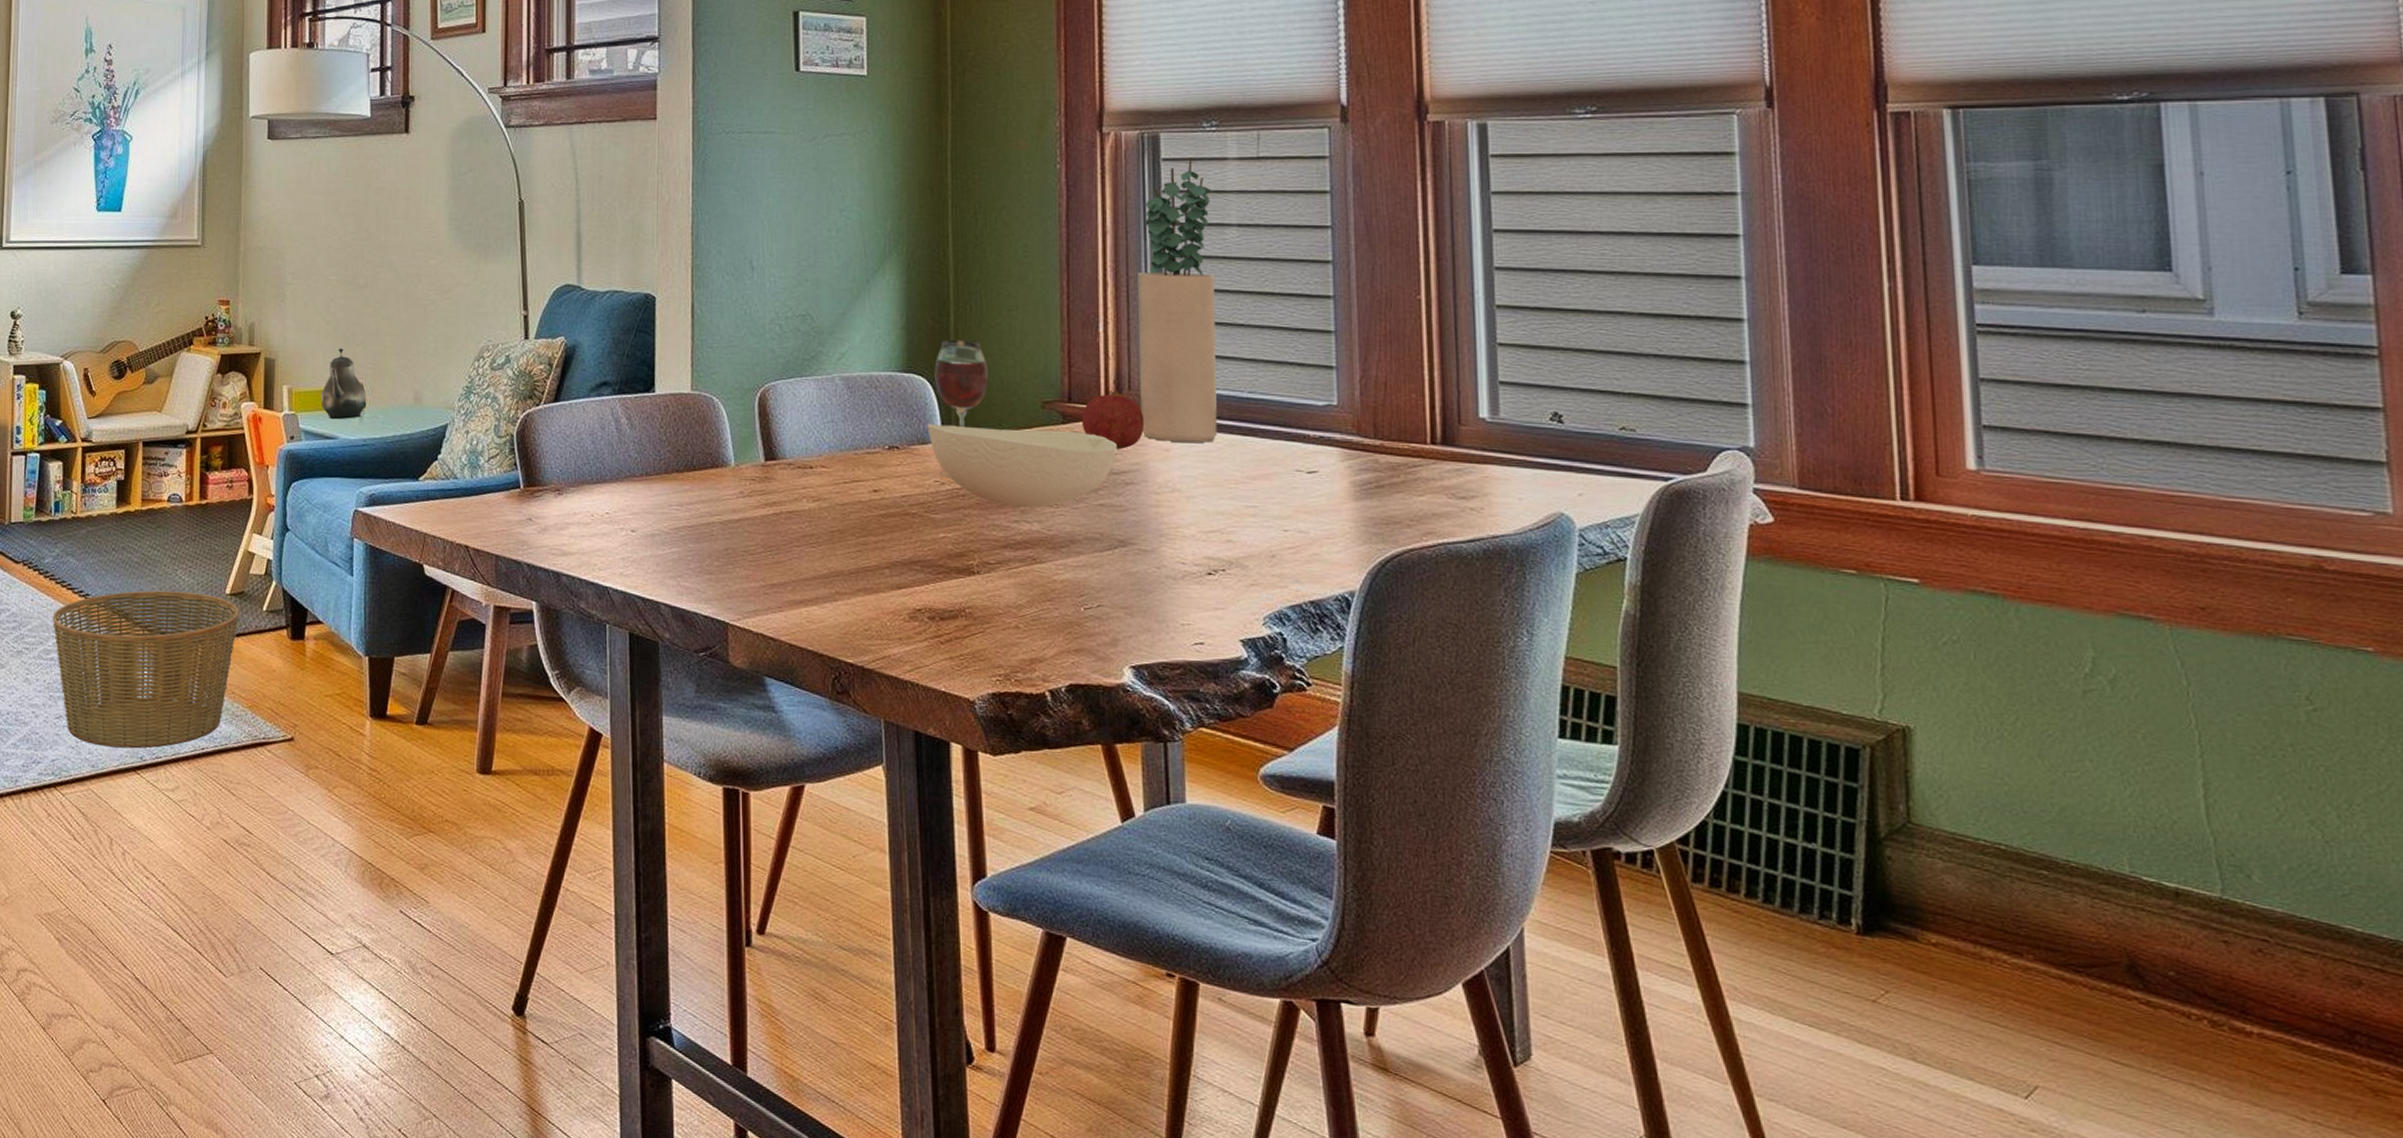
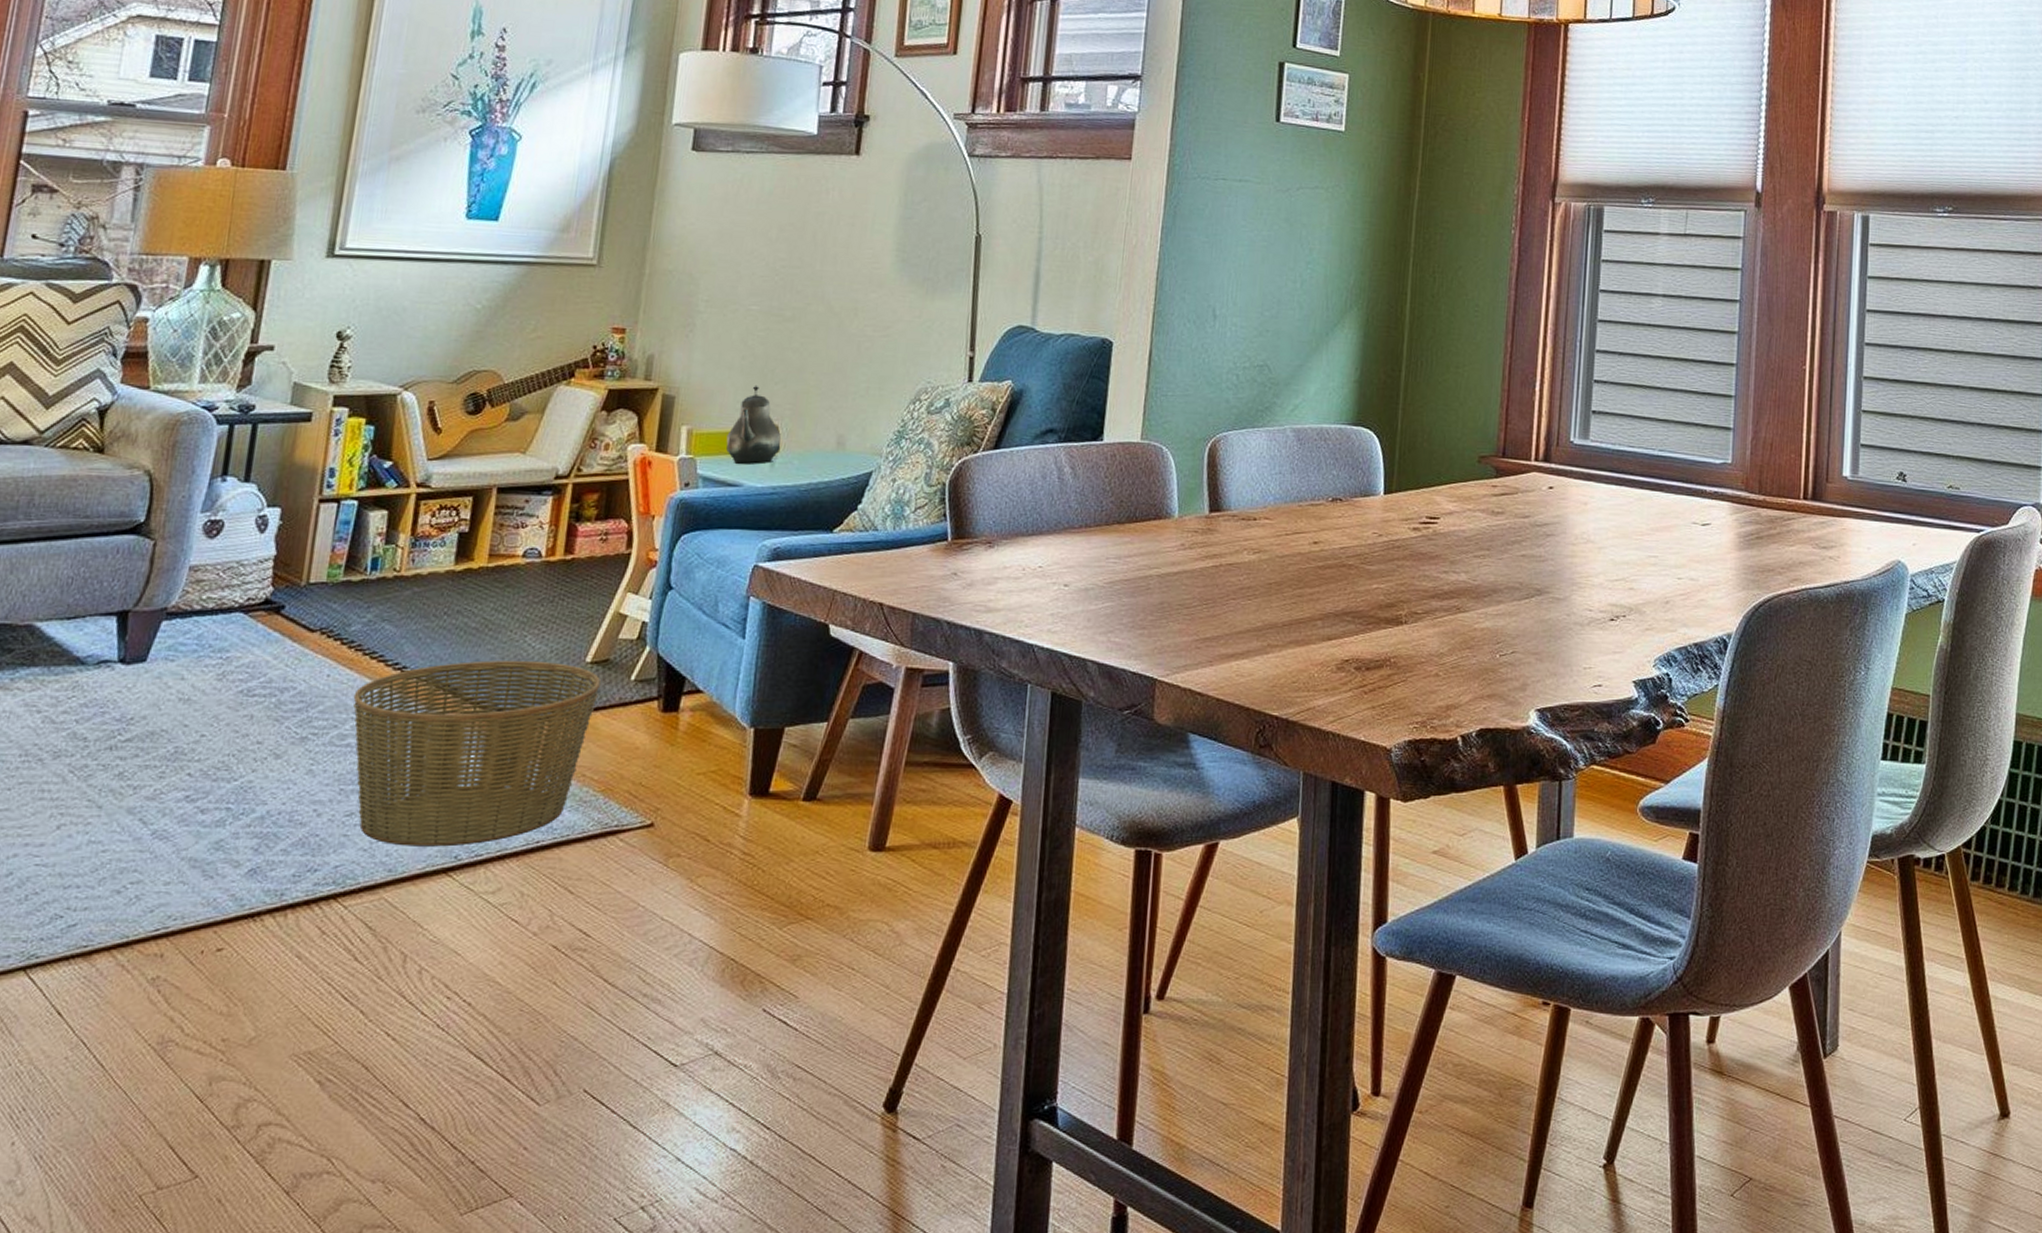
bowl: present [927,423,1117,509] -> none [1370,476,1542,560]
wineglass: present [934,340,988,479] -> none [1379,394,1432,530]
fruit: present [1082,389,1145,450] -> none [1513,446,1568,503]
vase: present [1136,158,1218,443] -> none [1565,231,1643,497]

